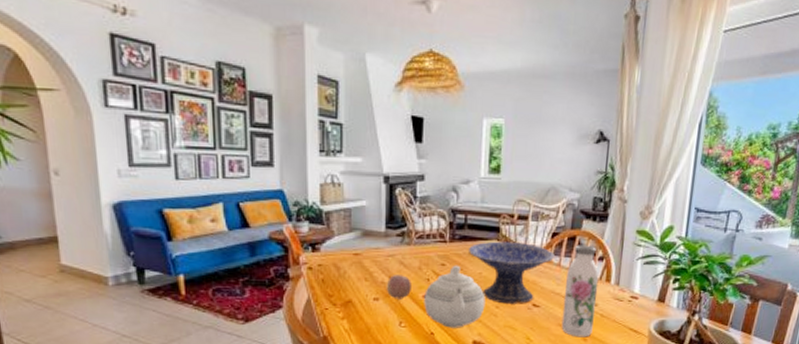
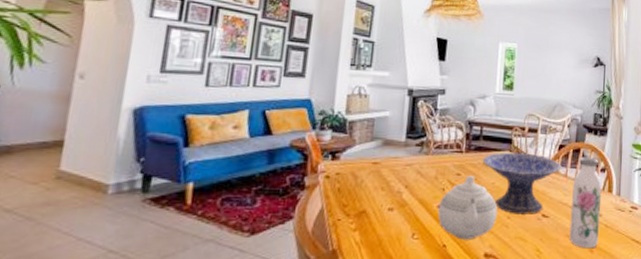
fruit: present [386,275,411,299] -> none [401,184,427,210]

